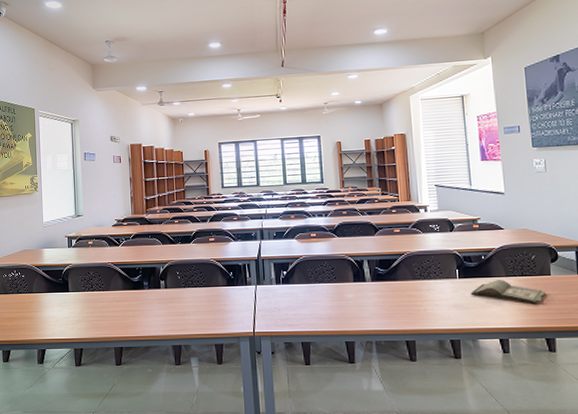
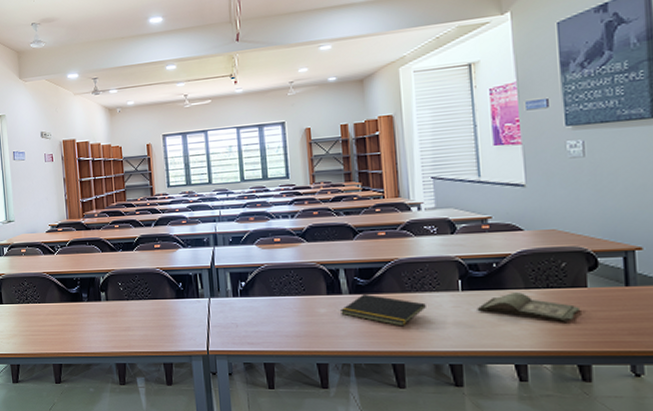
notepad: none [365,282,432,309] -> present [341,294,426,327]

